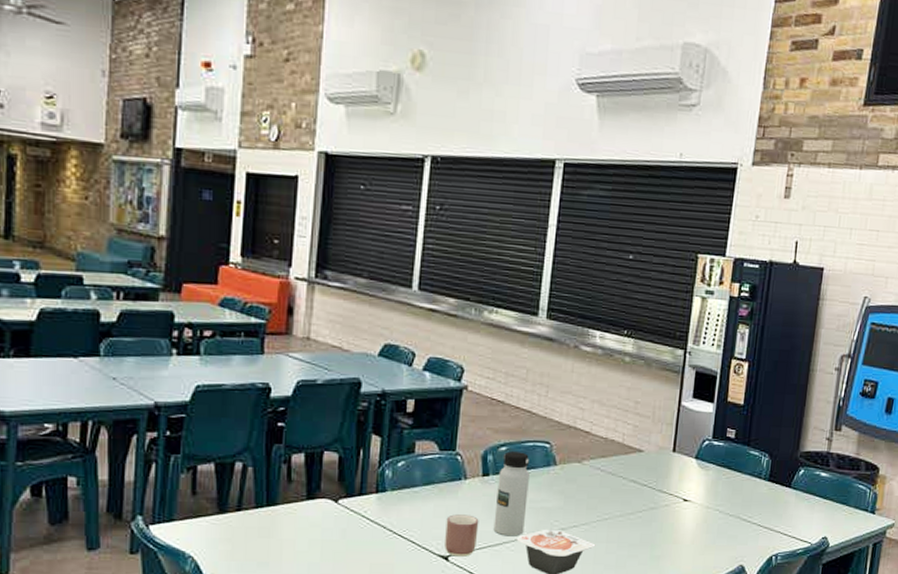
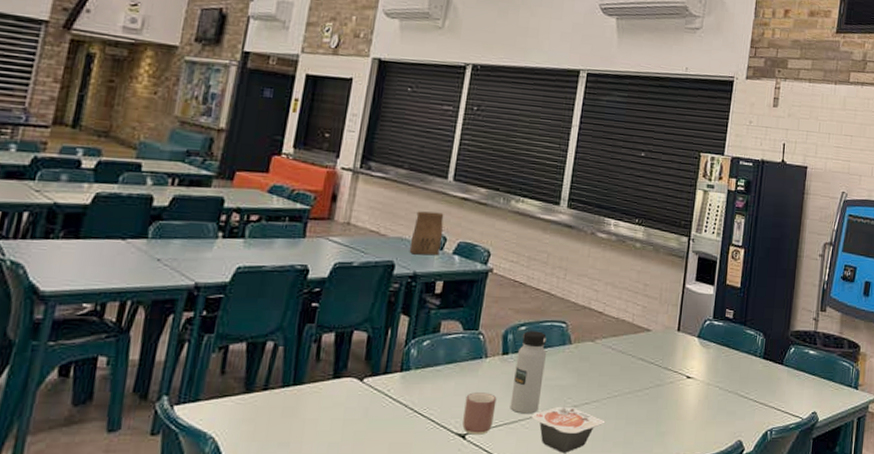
paper bag: none [376,324,411,372] -> present [409,211,444,256]

